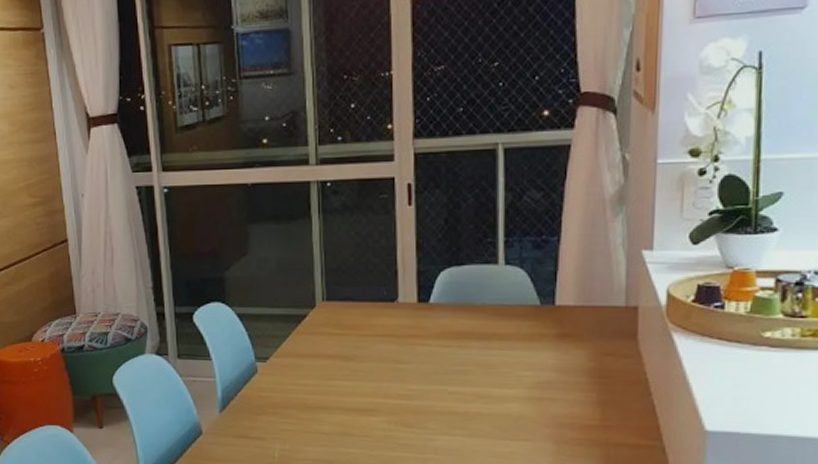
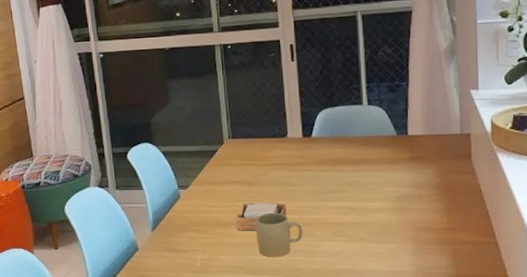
napkin holder: none [327,382,393,418] -> present [236,202,287,231]
mug: none [350,396,412,451] -> present [255,213,303,257]

